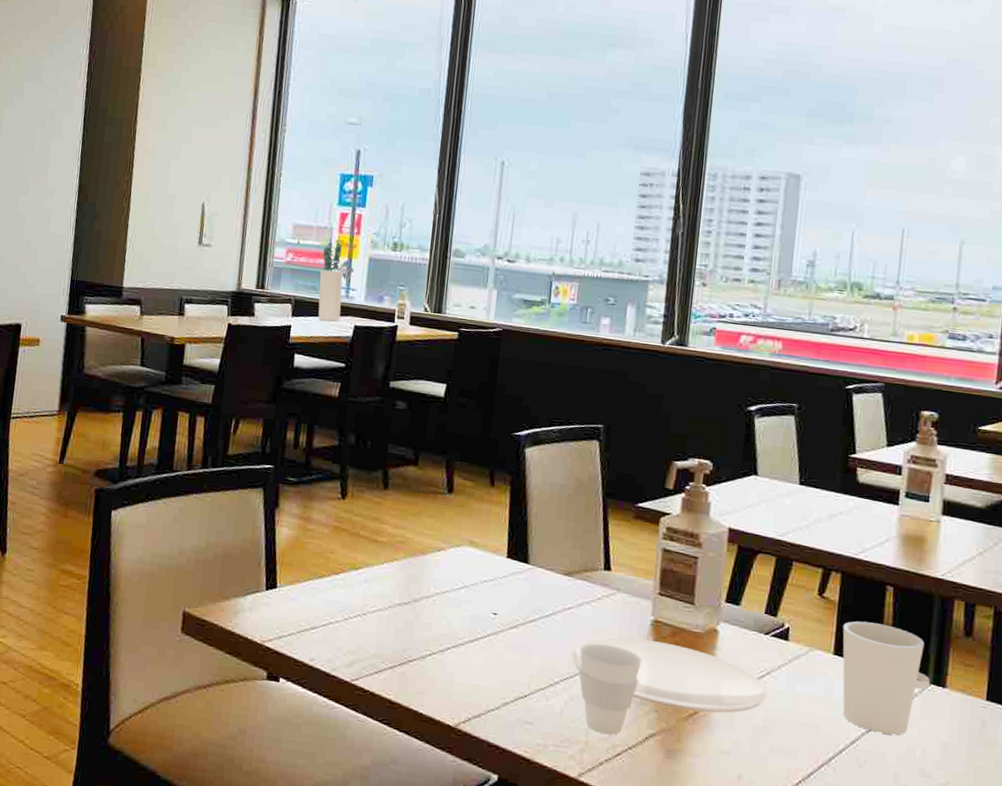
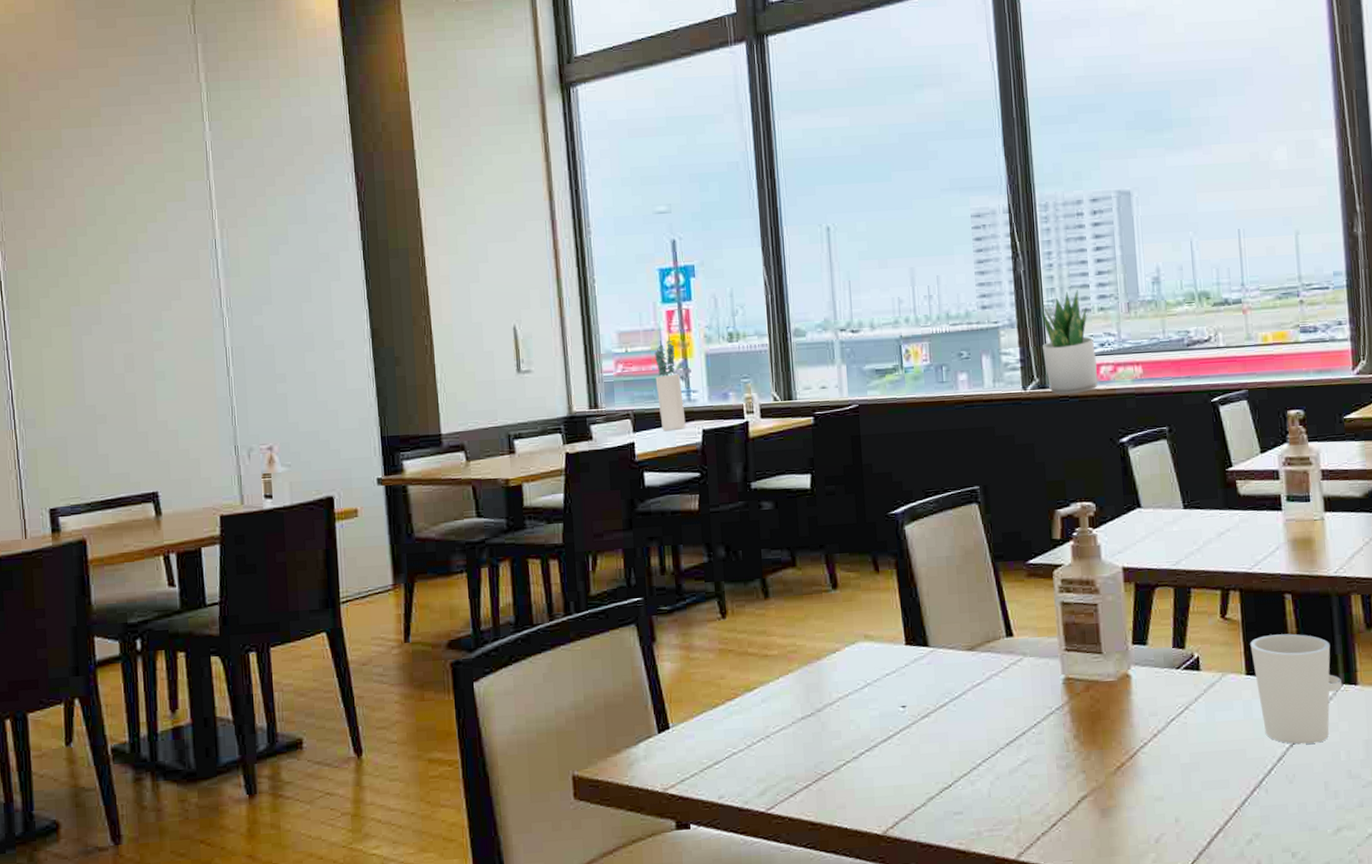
plate: present [570,637,767,713] -> none [988,698,1189,765]
cup: present [579,643,643,735] -> none [995,713,1062,807]
planter: none [687,259,739,357] -> present [1040,290,1098,395]

